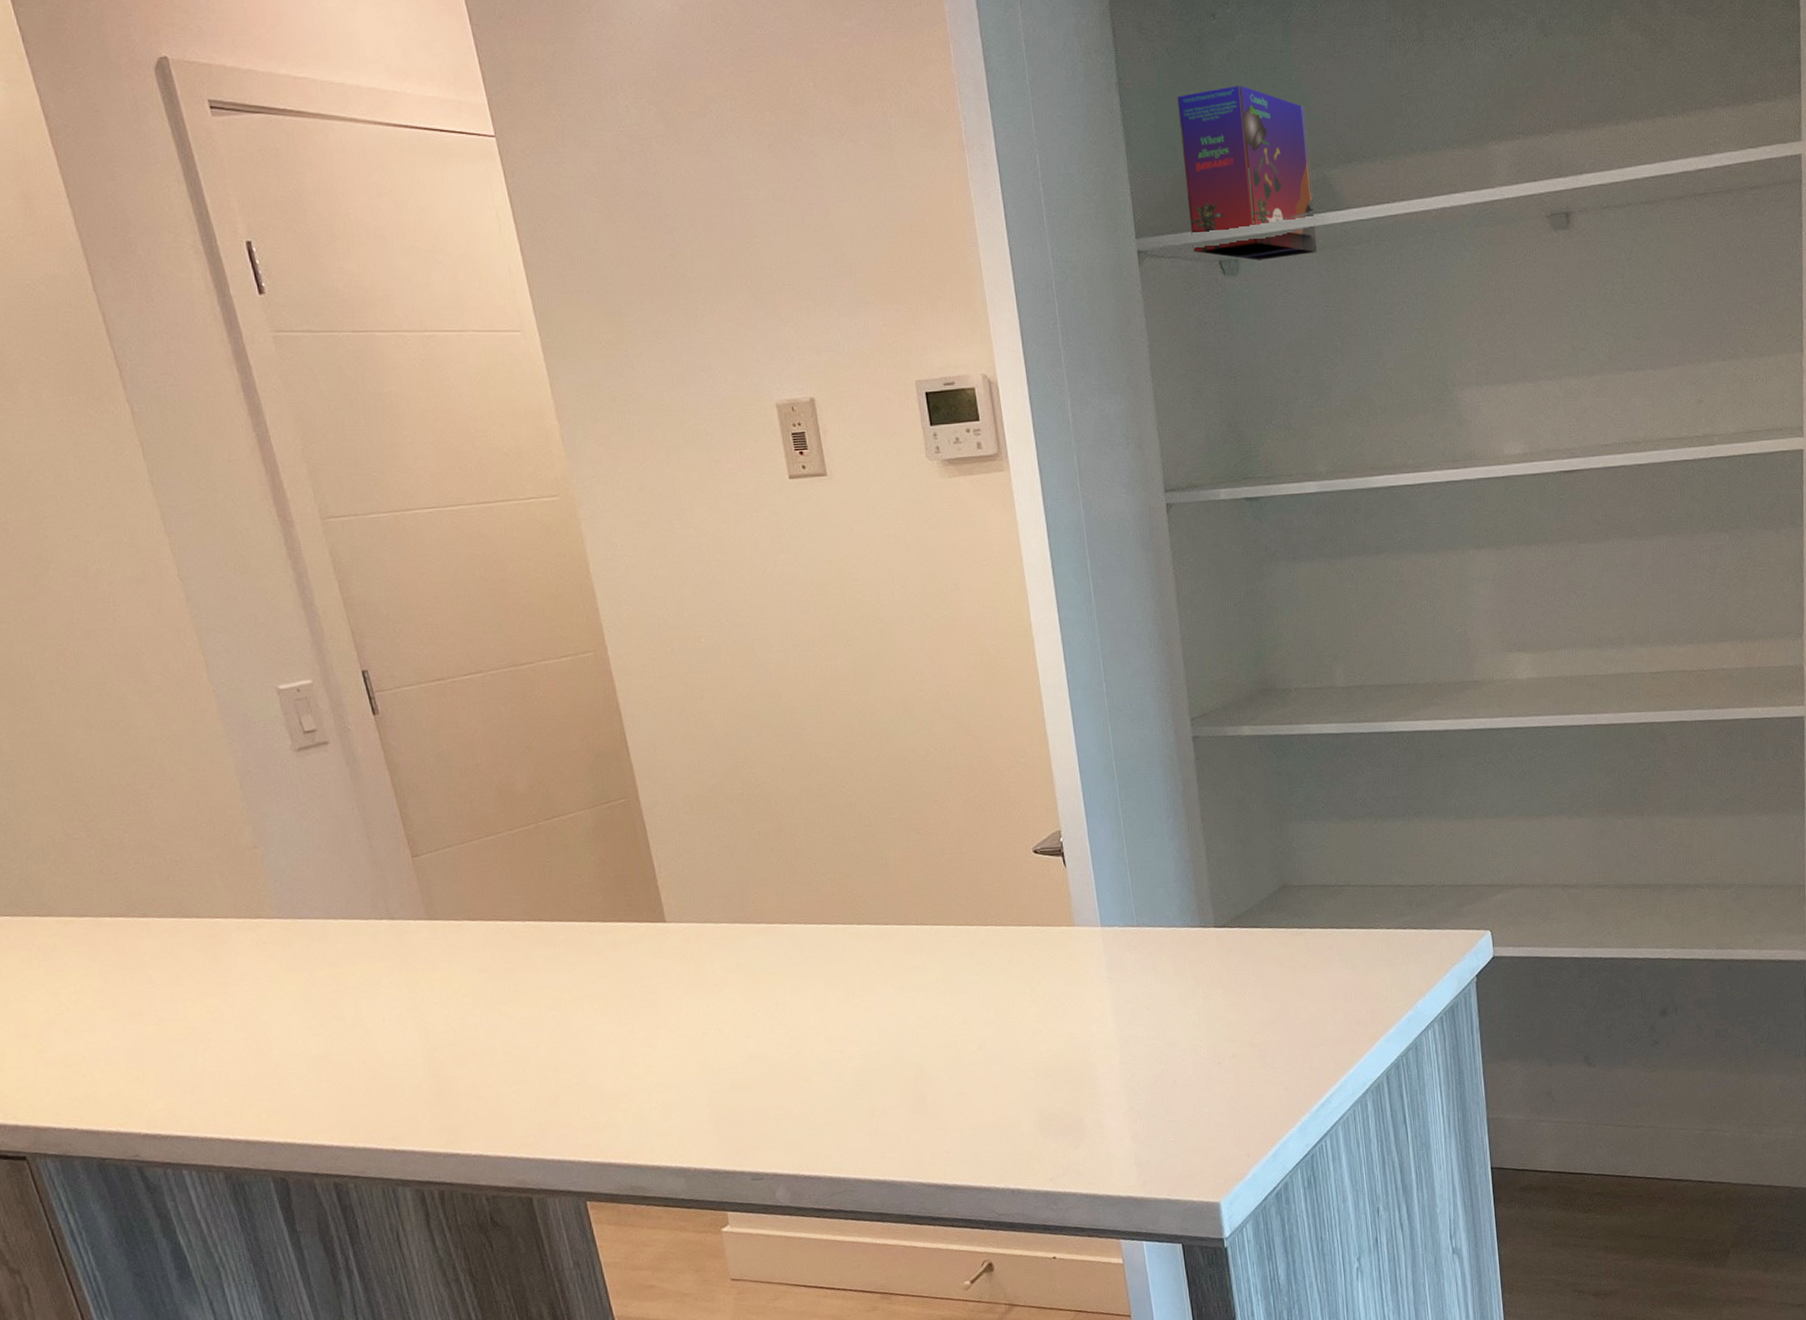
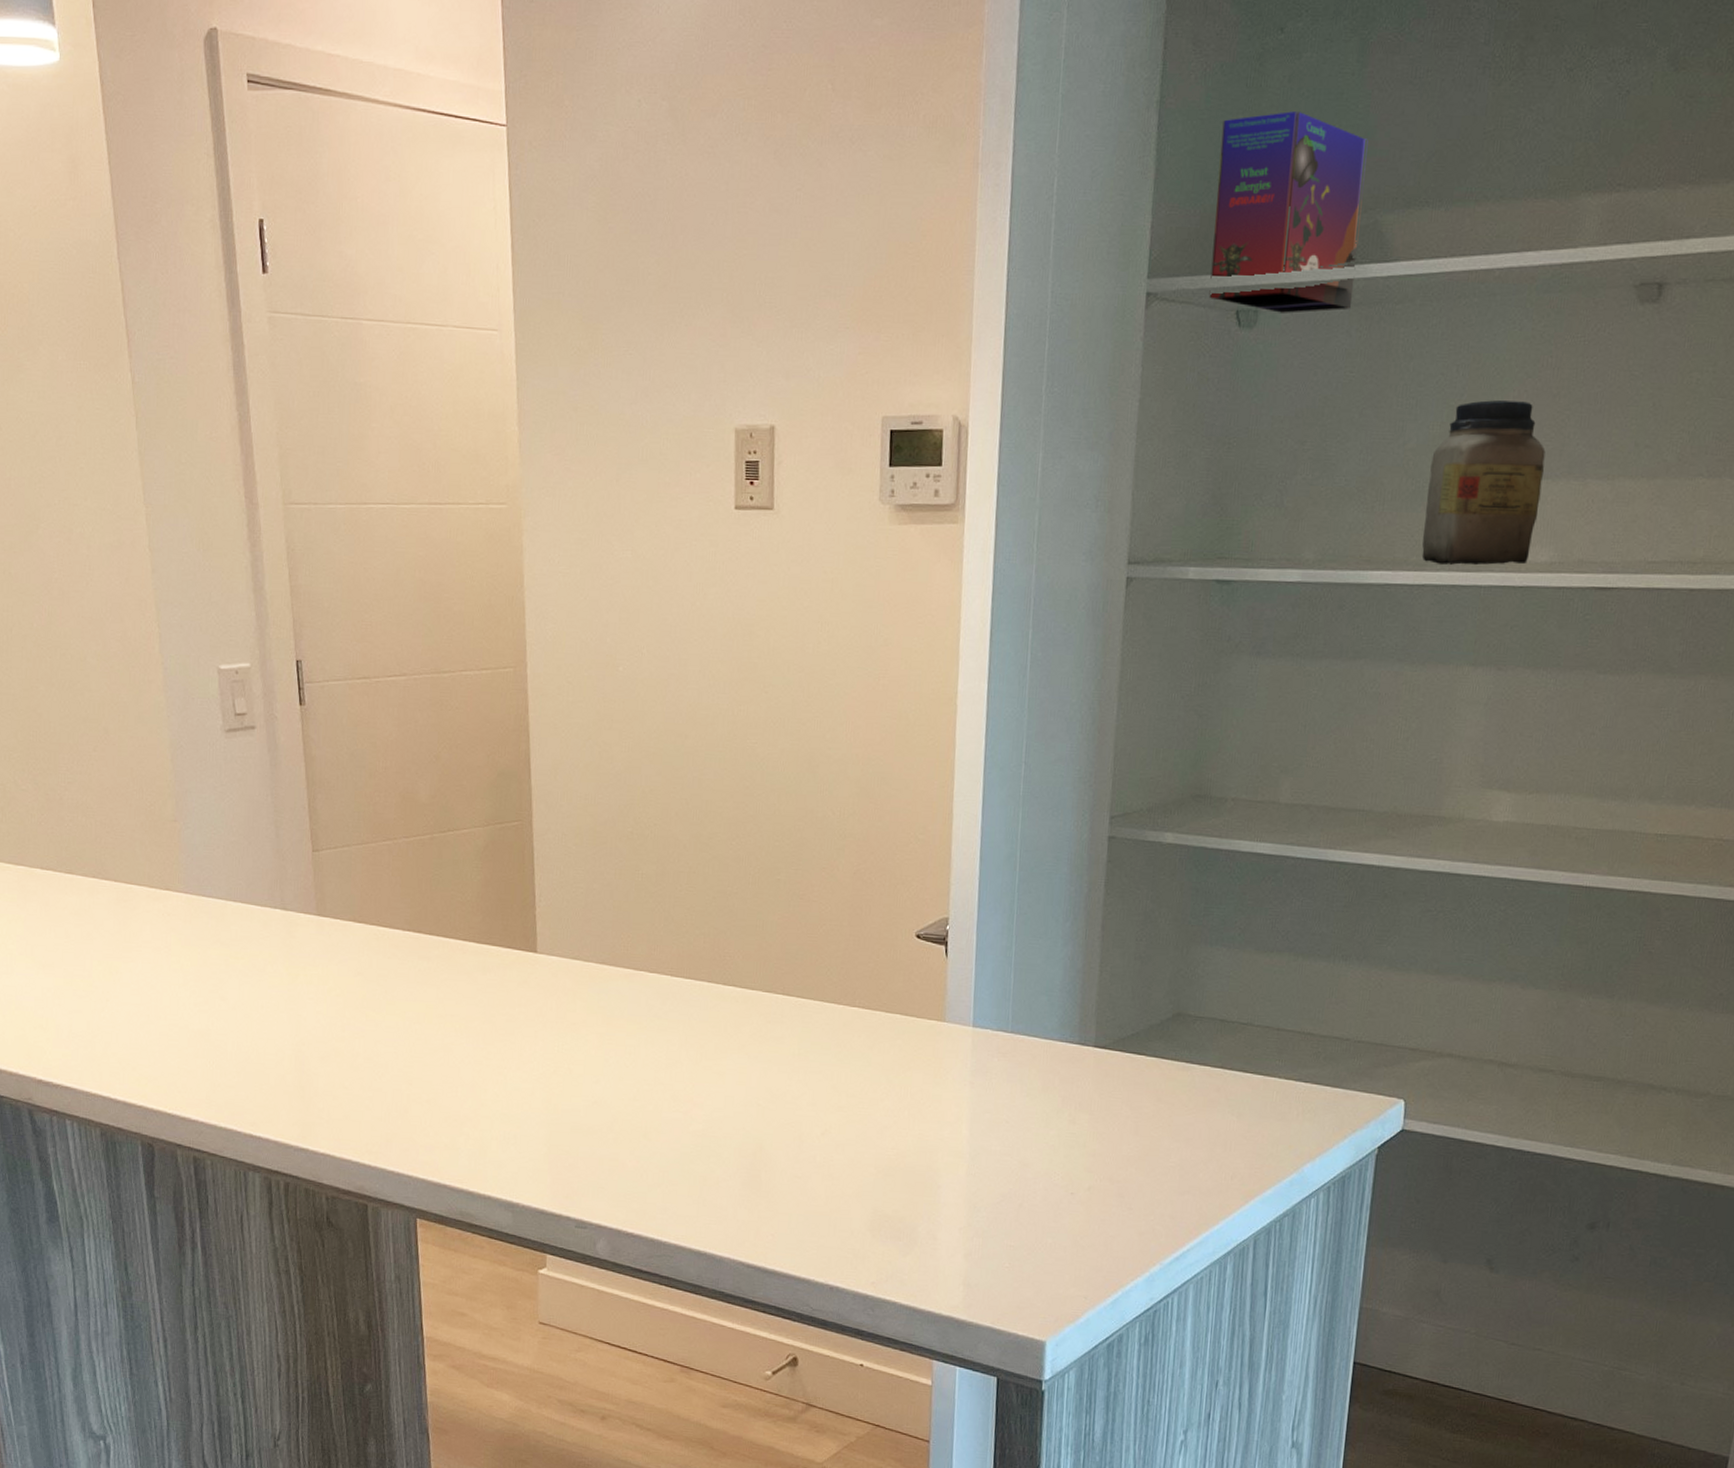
jar: none [1409,320,1506,466] -> present [1422,400,1546,566]

